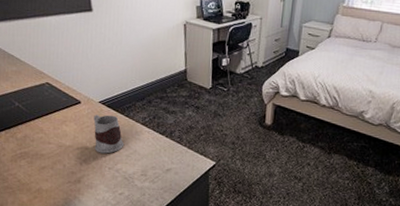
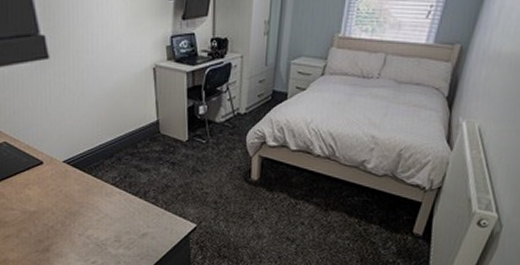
mug: present [93,114,125,154] -> none [58,175,94,219]

